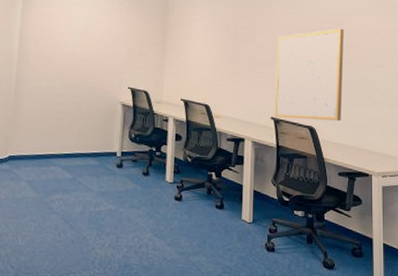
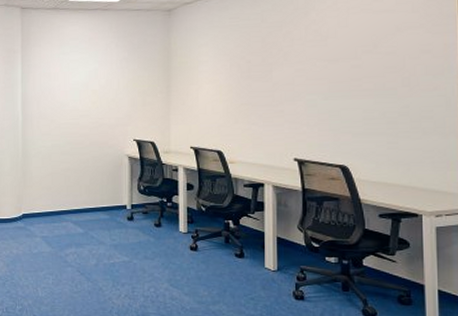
wall art: present [274,28,344,122] -> none [297,50,383,159]

